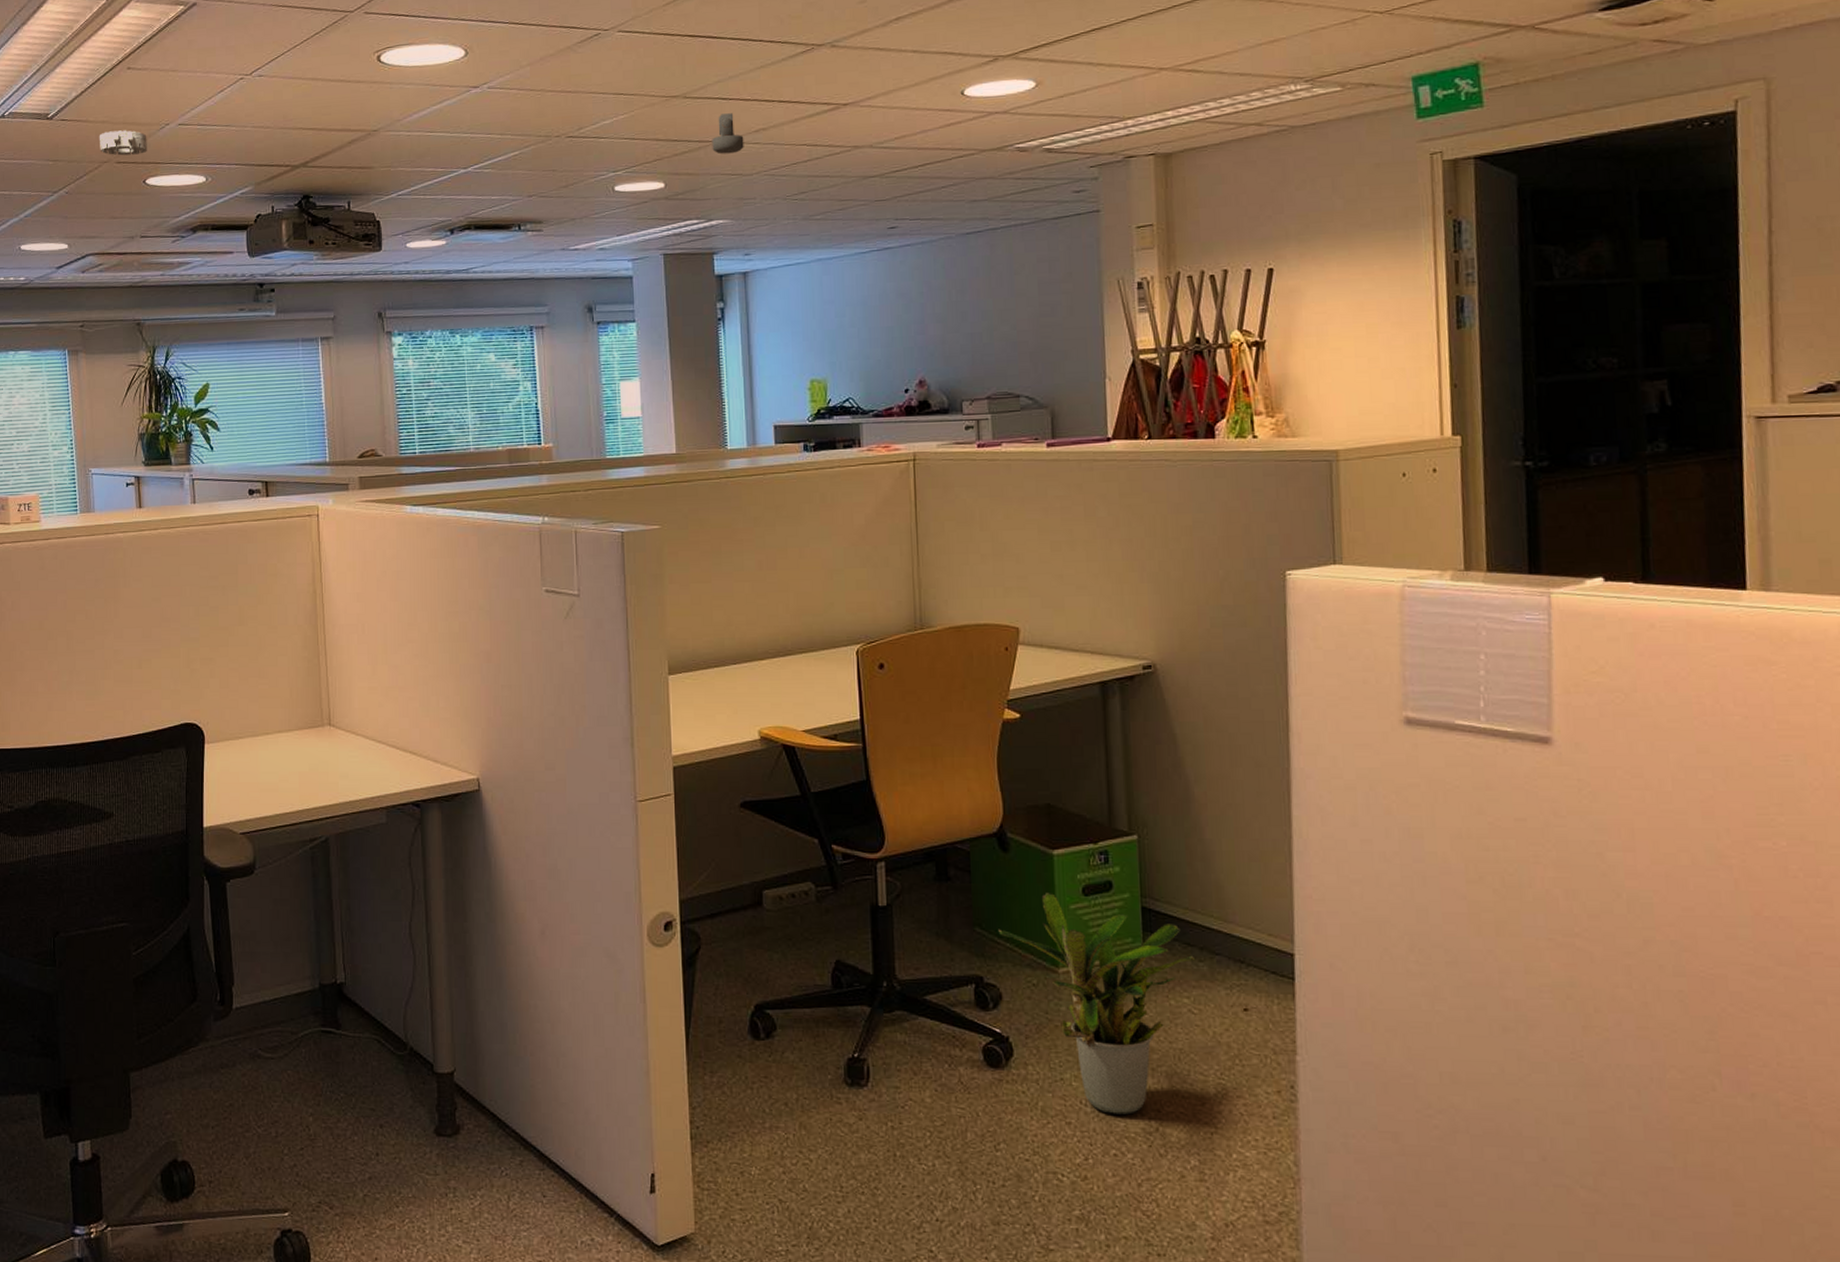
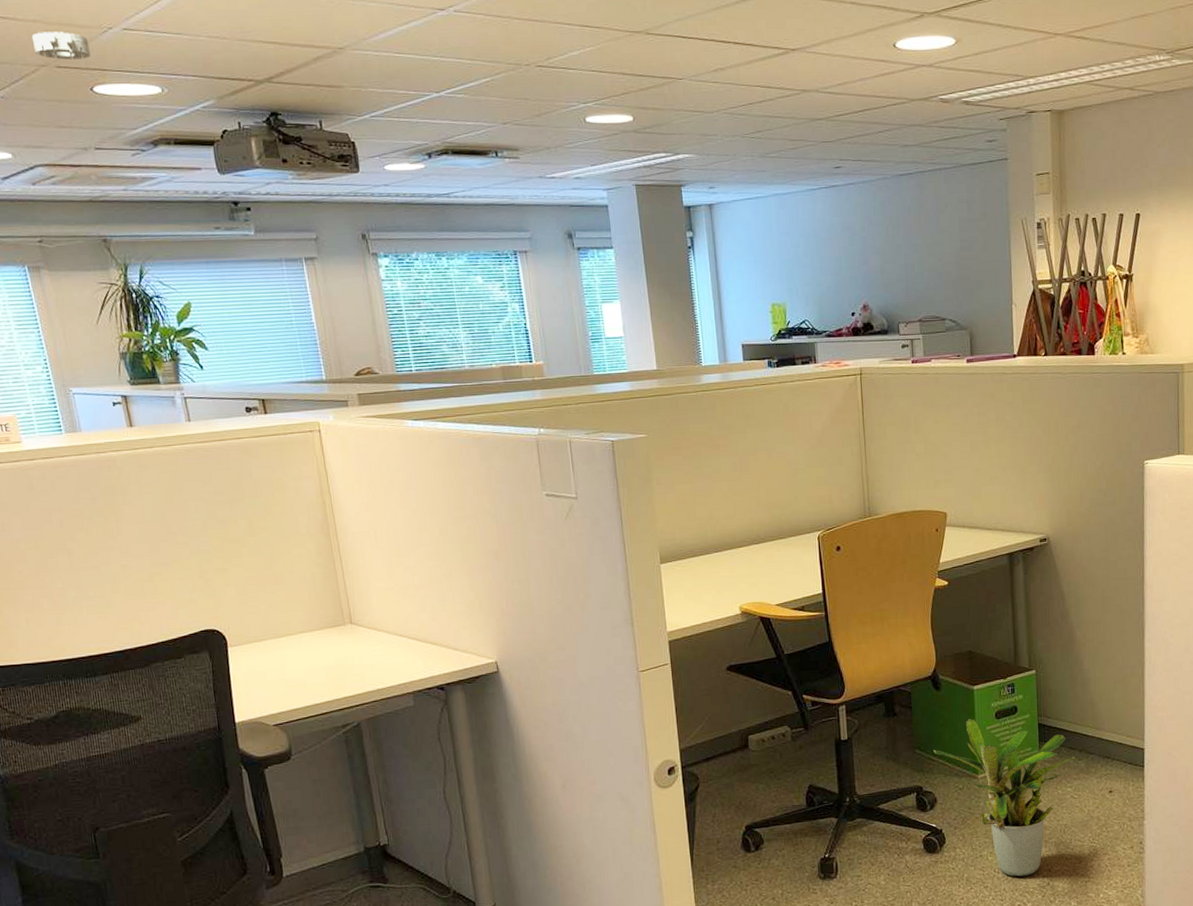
security camera: present [712,113,744,154] -> none [674,52,705,91]

